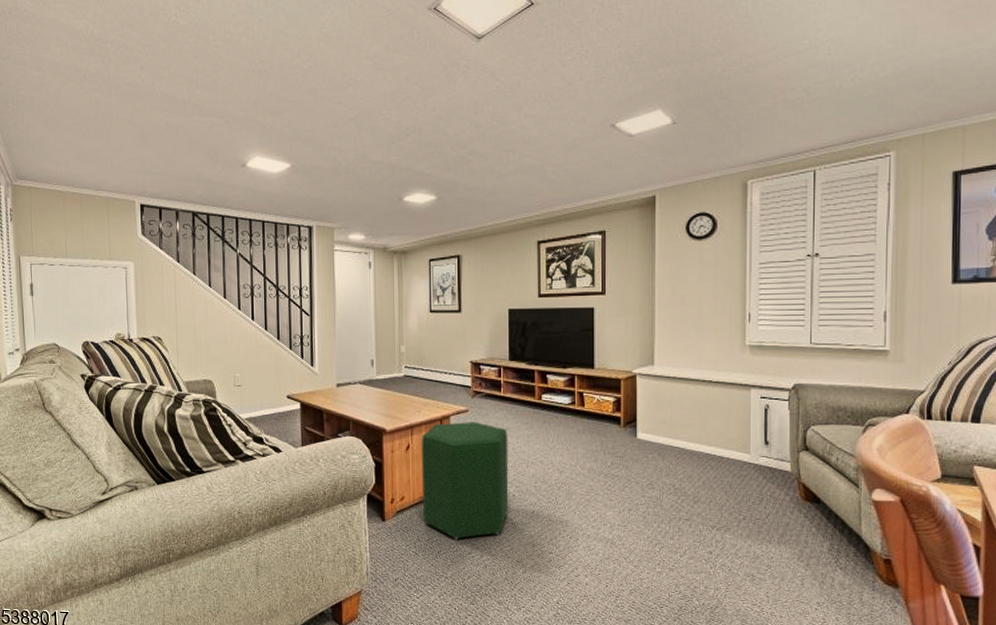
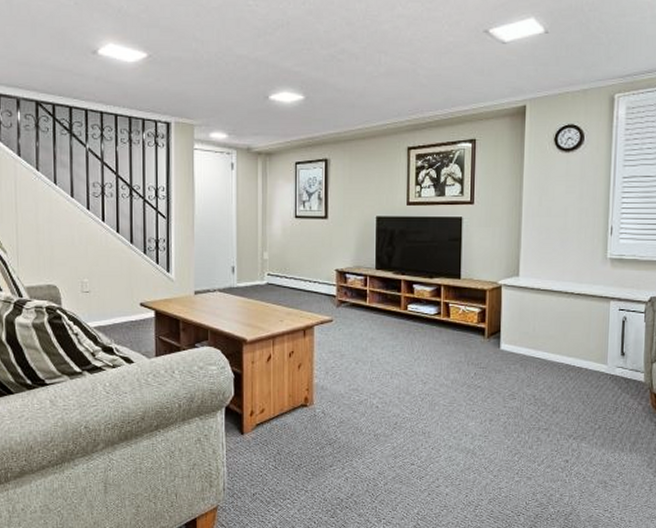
ottoman: present [421,422,509,540] -> none [283,332,373,453]

